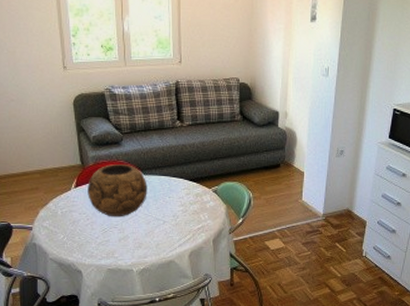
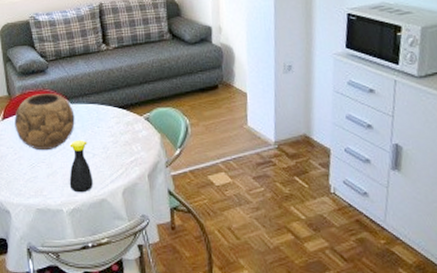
bottle: none [140,208,162,255] -> present [69,139,93,193]

